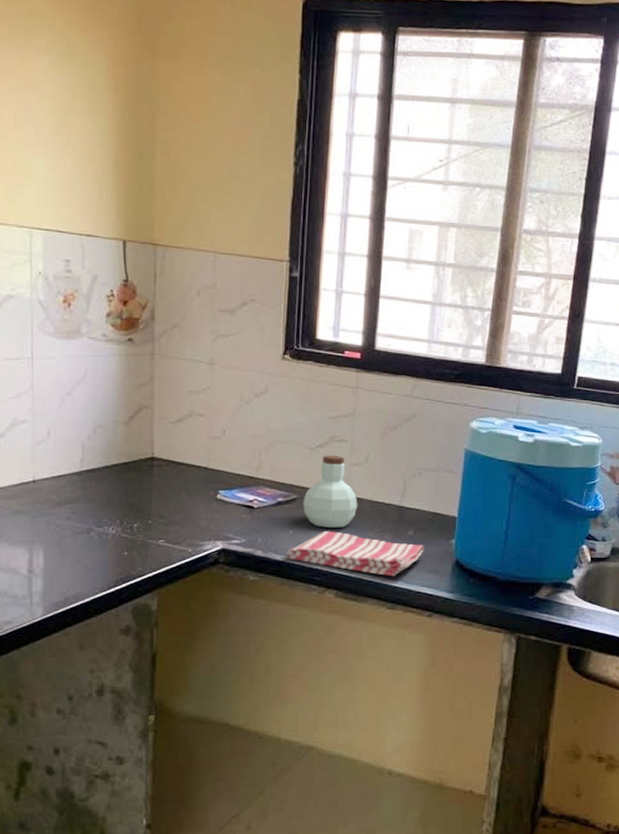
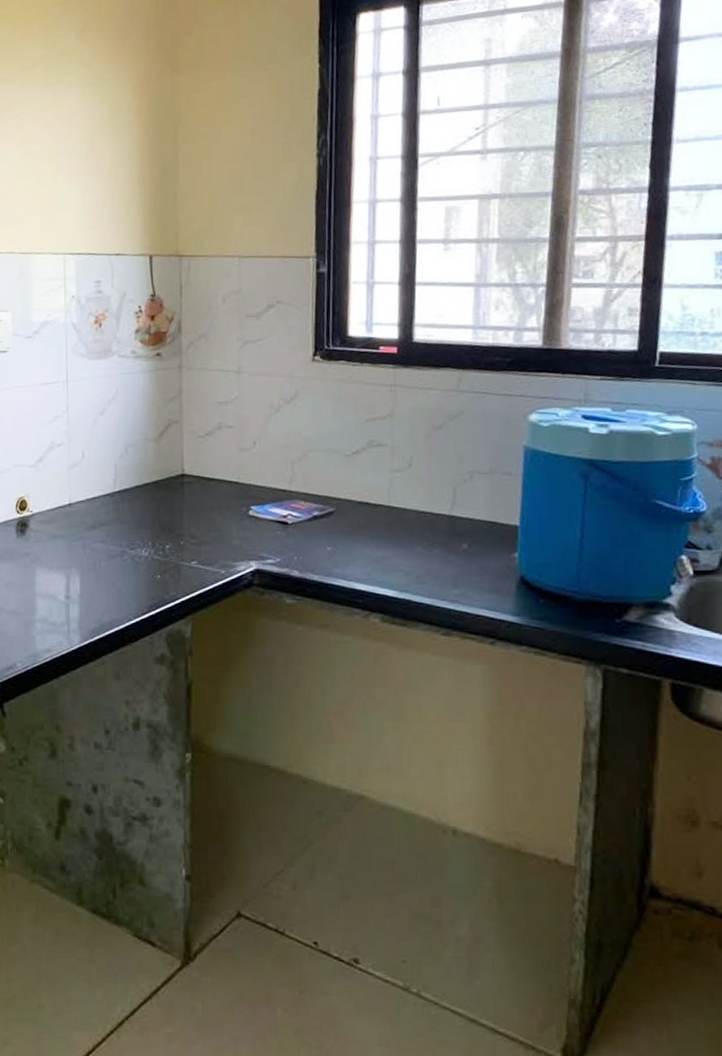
dish towel: present [287,531,424,577] -> none [325,547,482,598]
jar: present [303,455,358,528] -> none [341,461,402,543]

